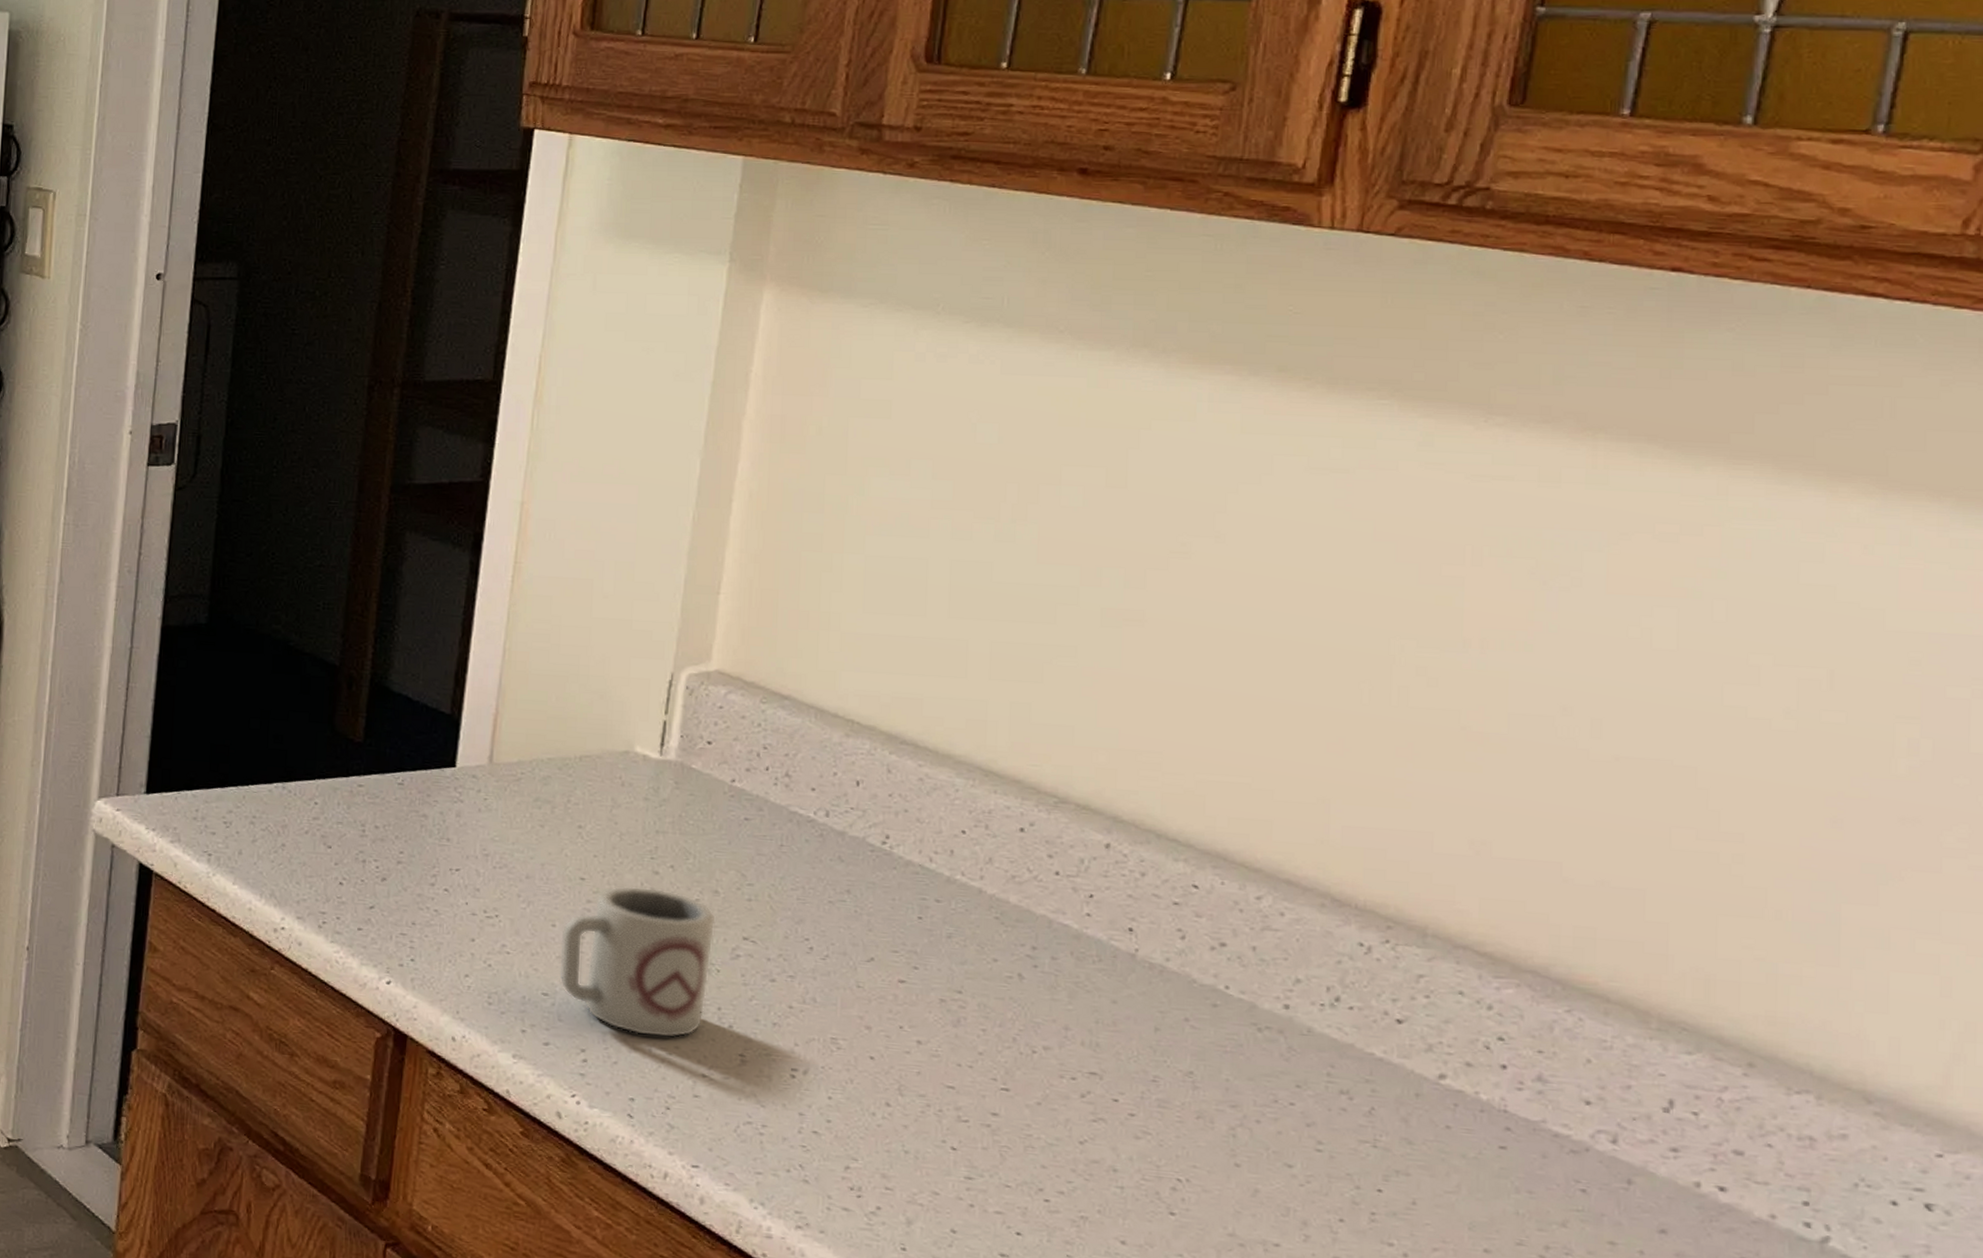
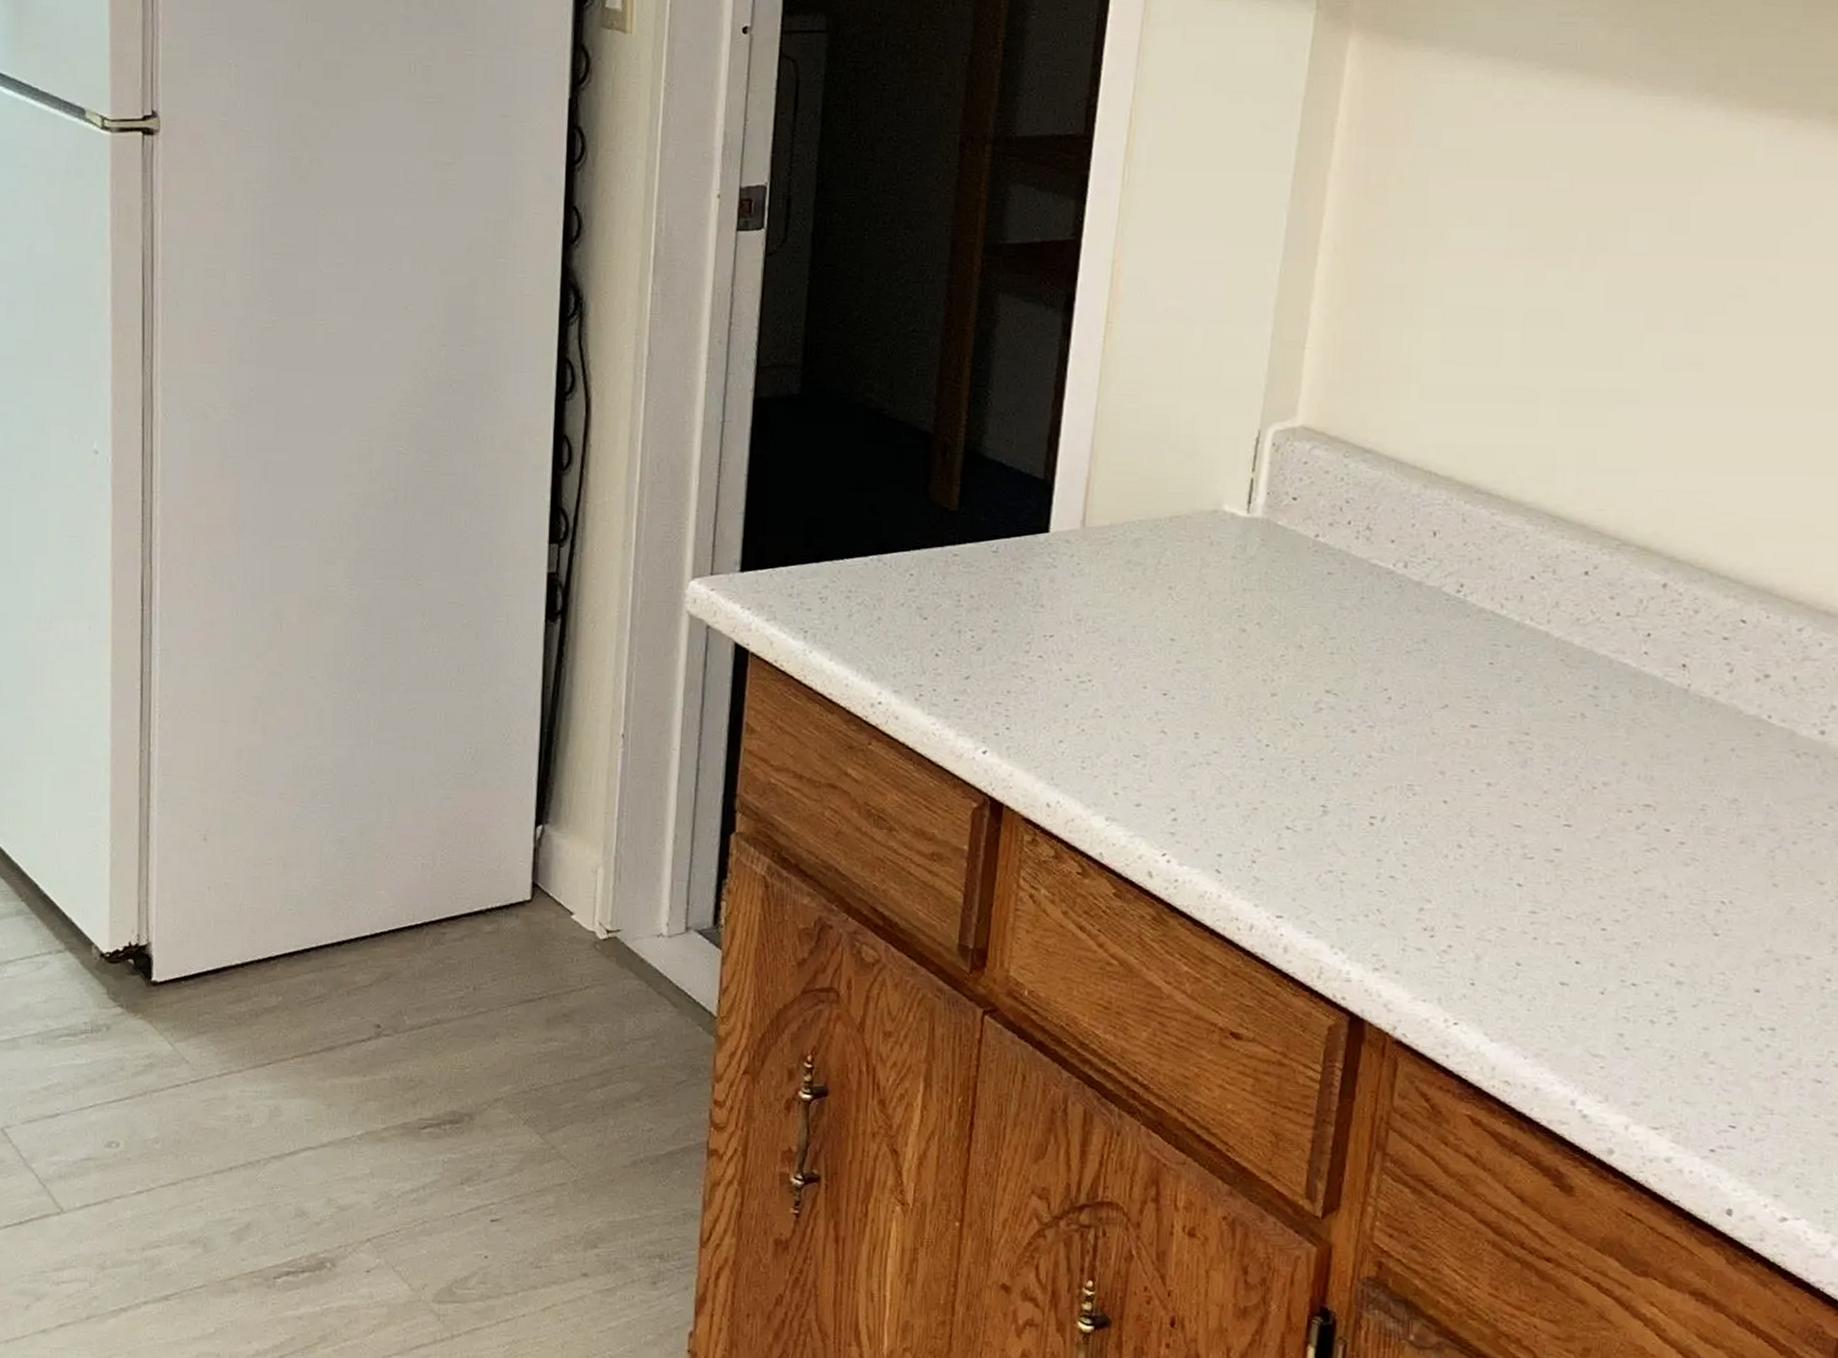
cup: present [559,885,716,1038] -> none [1150,644,1300,793]

